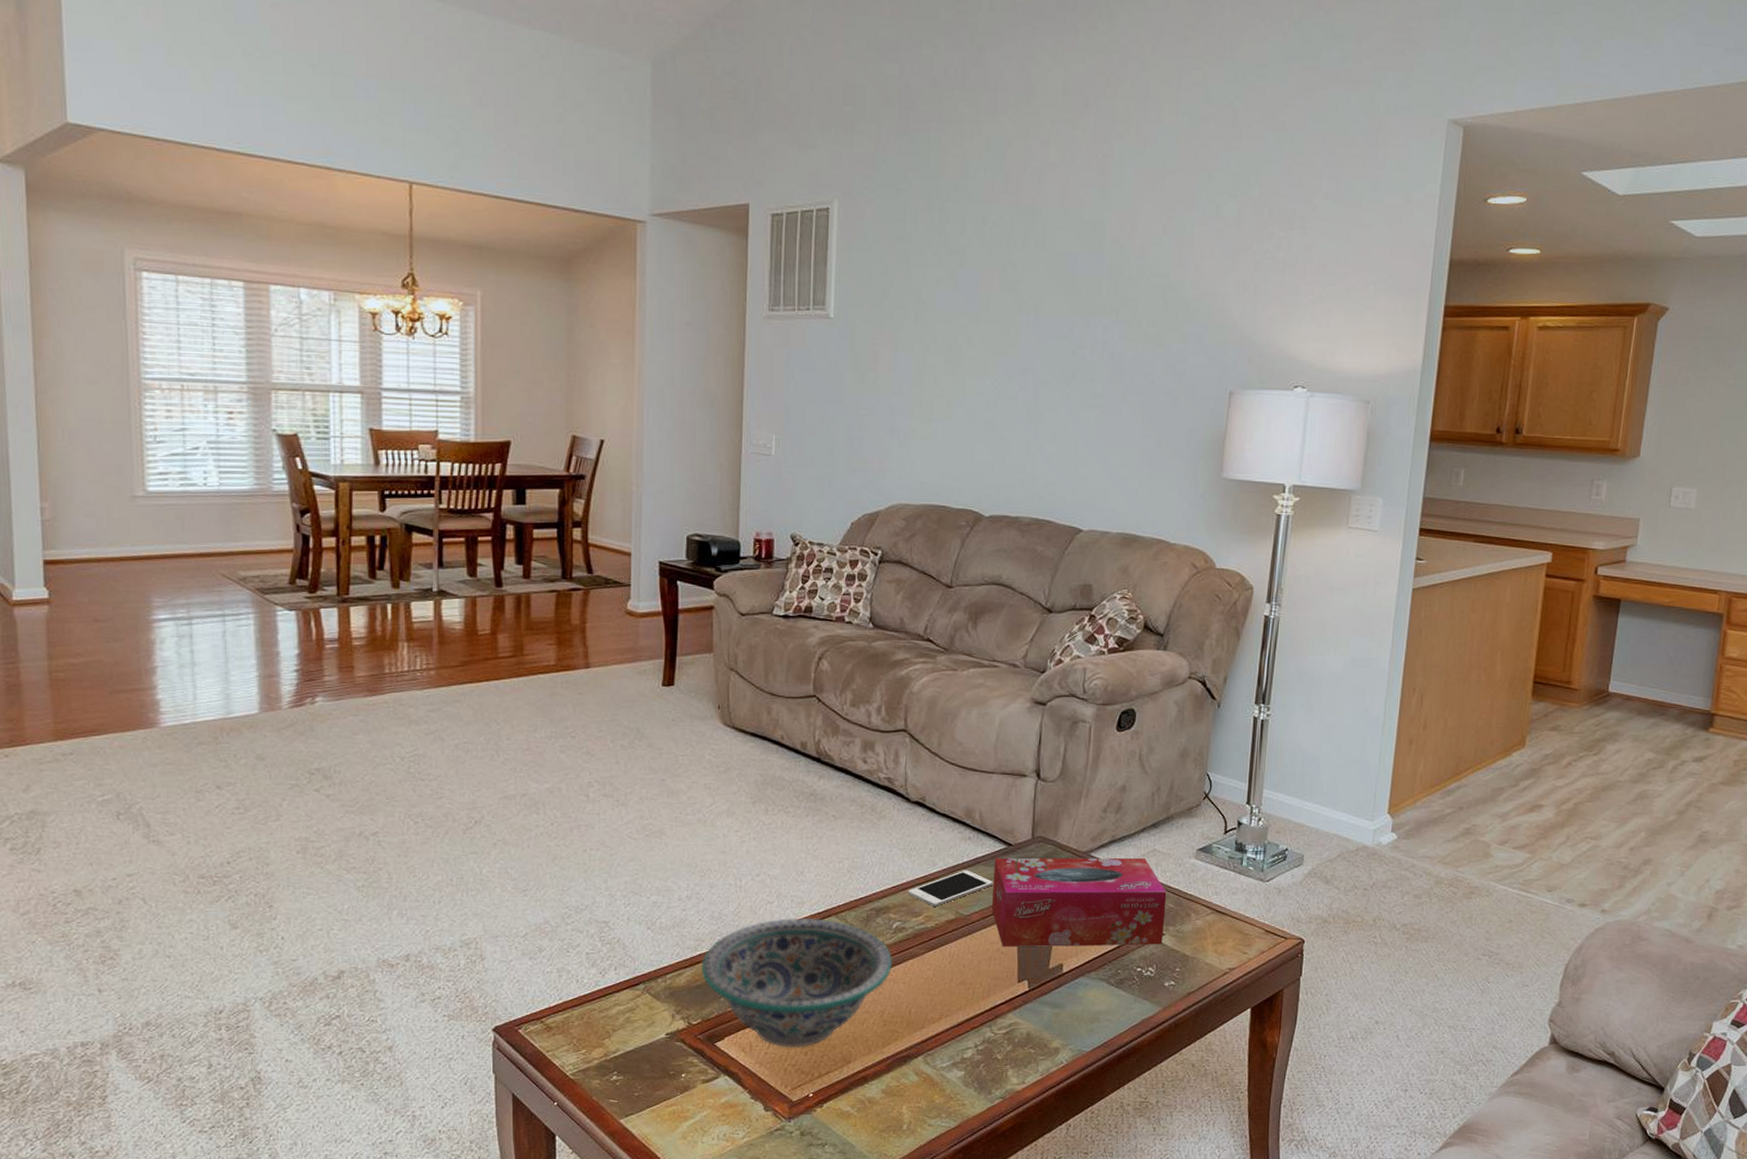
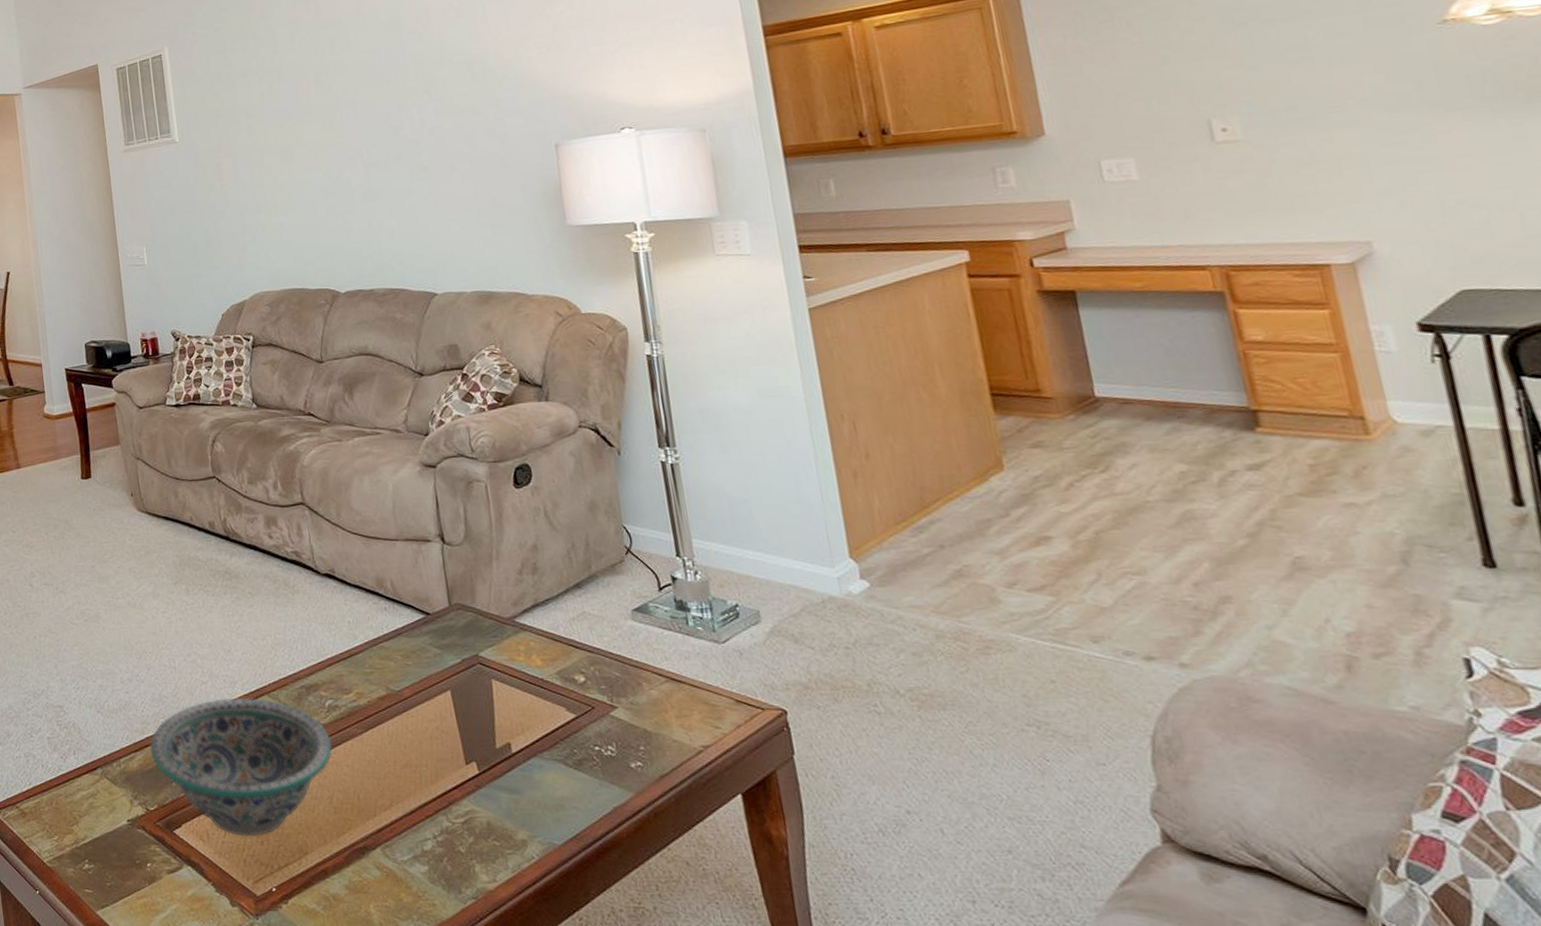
cell phone: present [908,870,993,906] -> none [334,642,419,682]
tissue box: present [991,857,1167,947] -> none [414,621,617,725]

